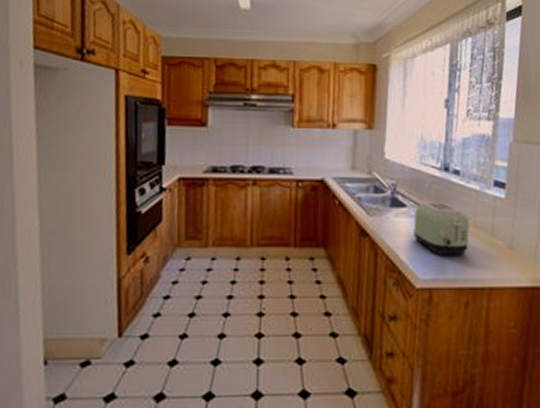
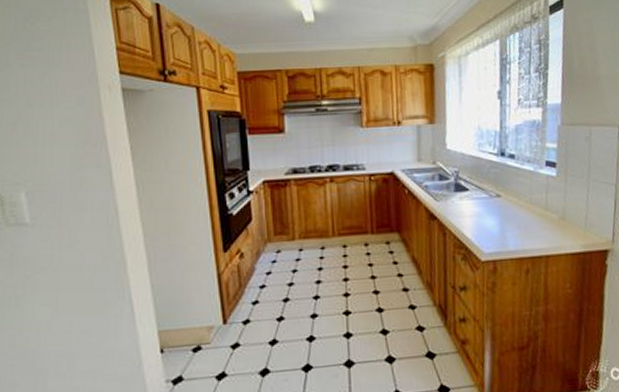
toaster: present [412,202,470,256] -> none [475,184,527,232]

